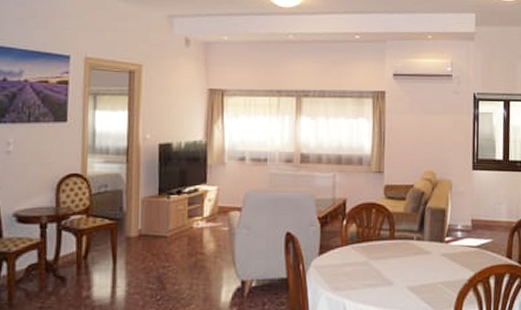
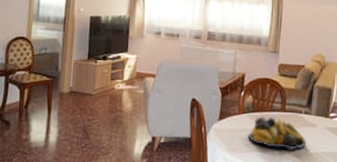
fruit bowl: none [353,247,420,283] -> present [247,117,306,150]

